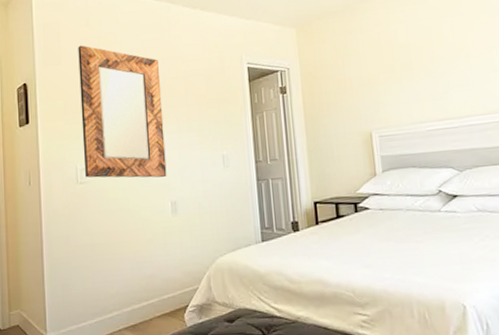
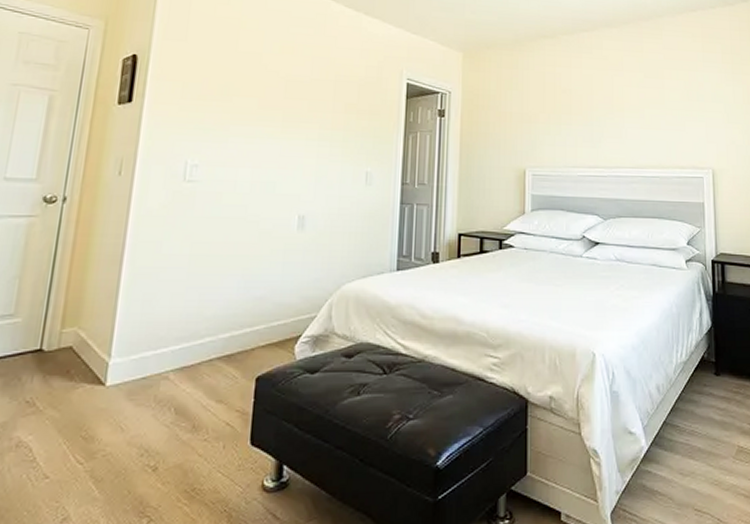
home mirror: present [78,45,167,178] -> none [196,24,307,187]

